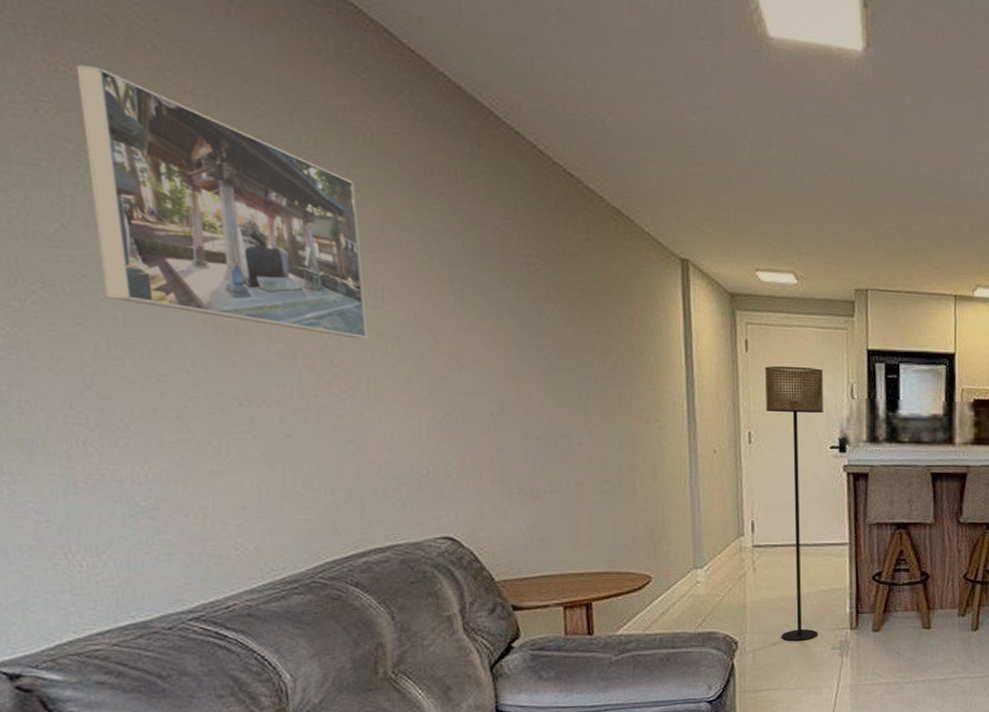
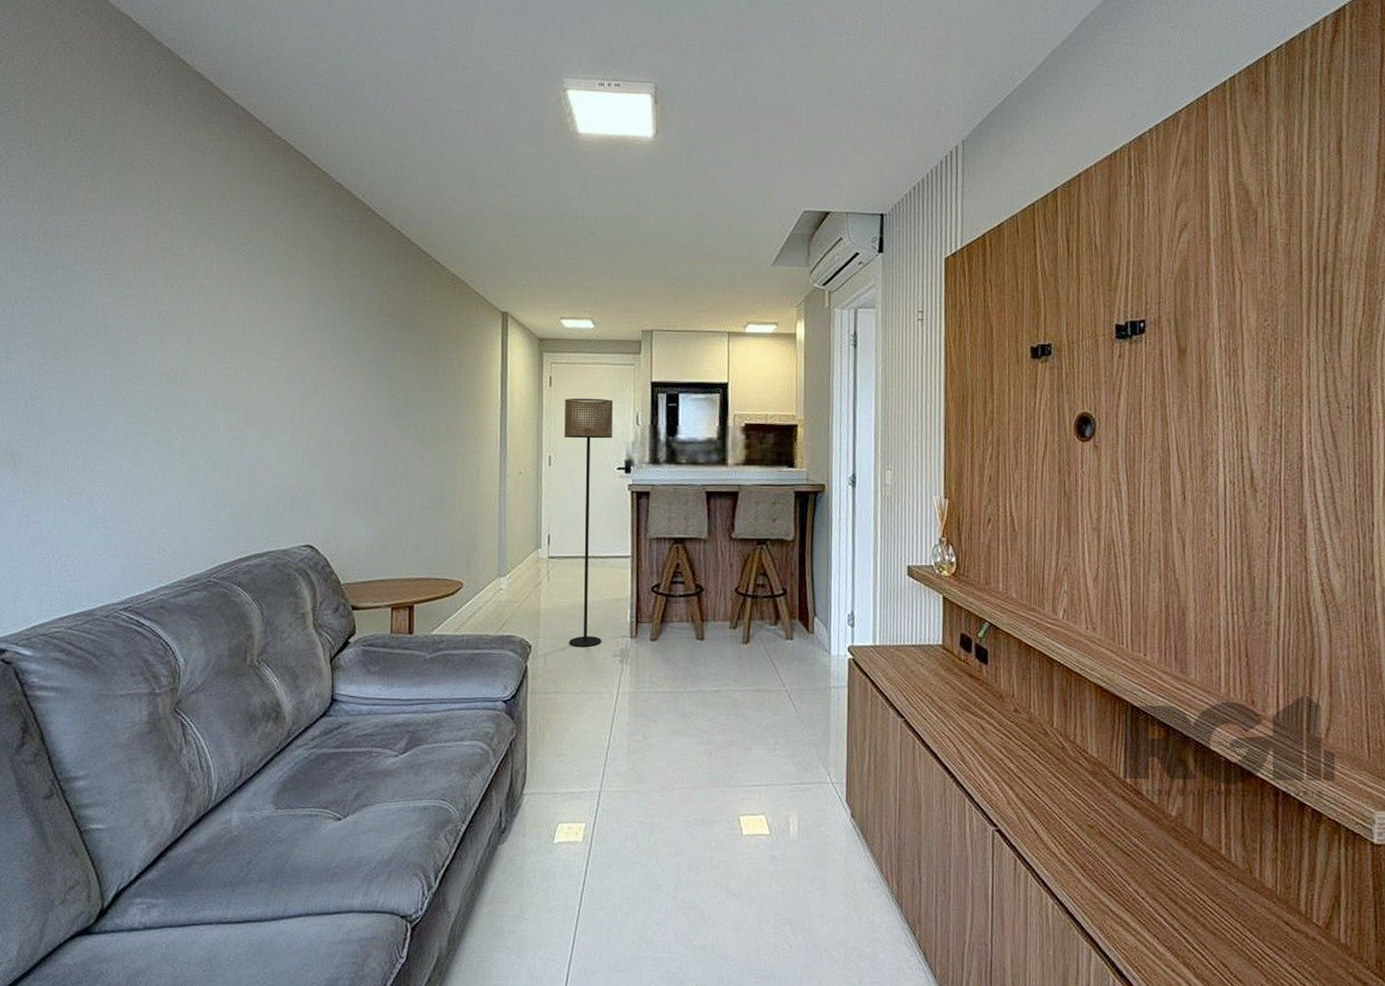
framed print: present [75,65,367,339] -> none [101,199,271,385]

